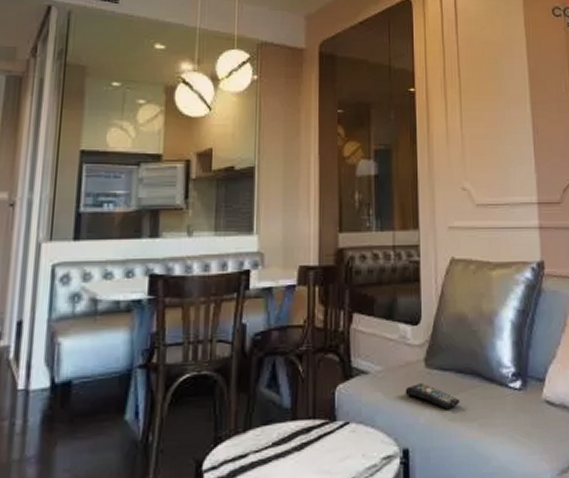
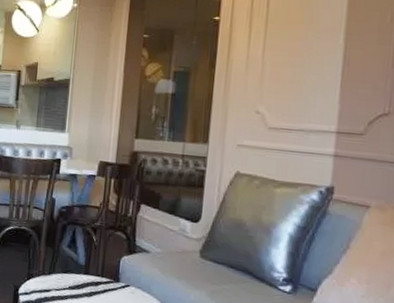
remote control: present [405,383,461,409] -> none [179,268,230,294]

